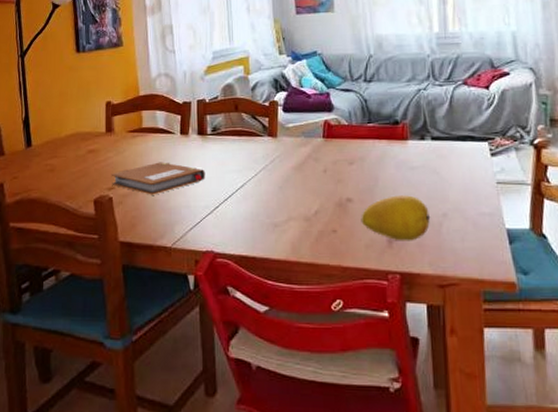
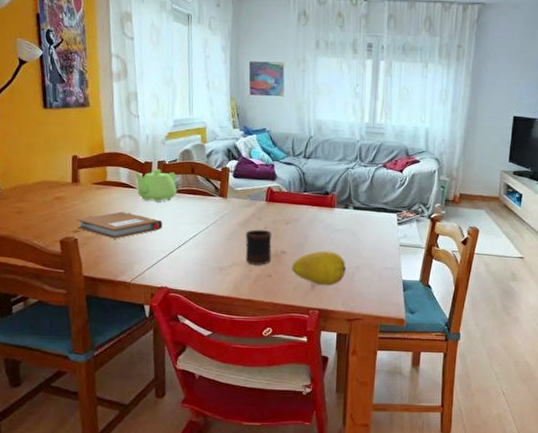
teapot: none [172,110,220,148] -> present [134,169,178,202]
mug: none [301,173,335,218] -> present [245,229,272,265]

